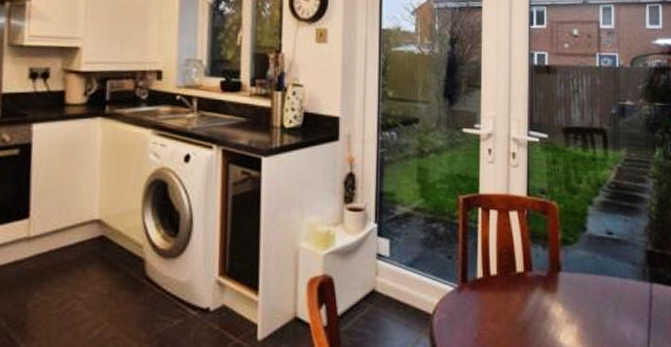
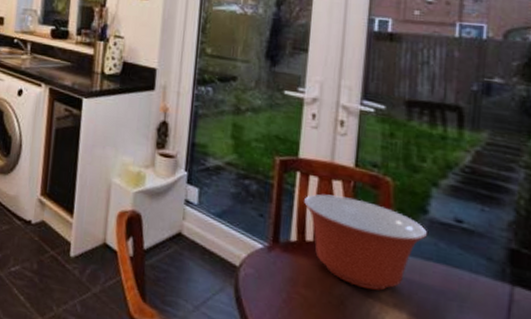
mixing bowl: none [485,226,588,311] -> present [303,194,428,291]

